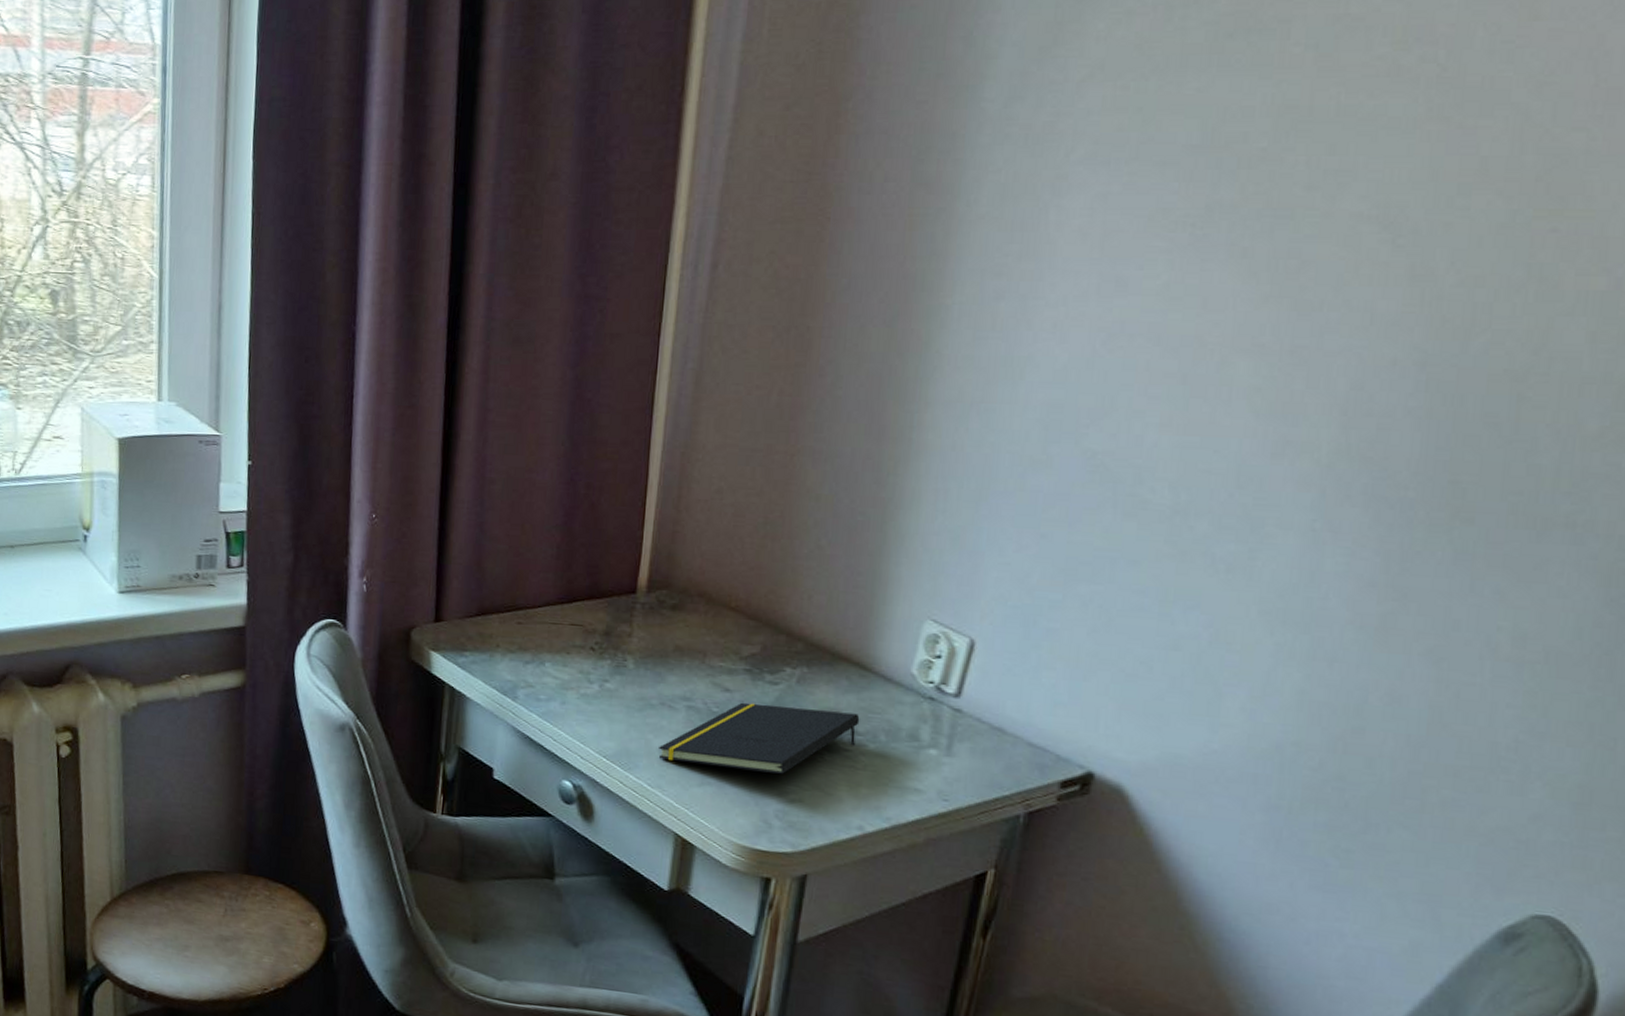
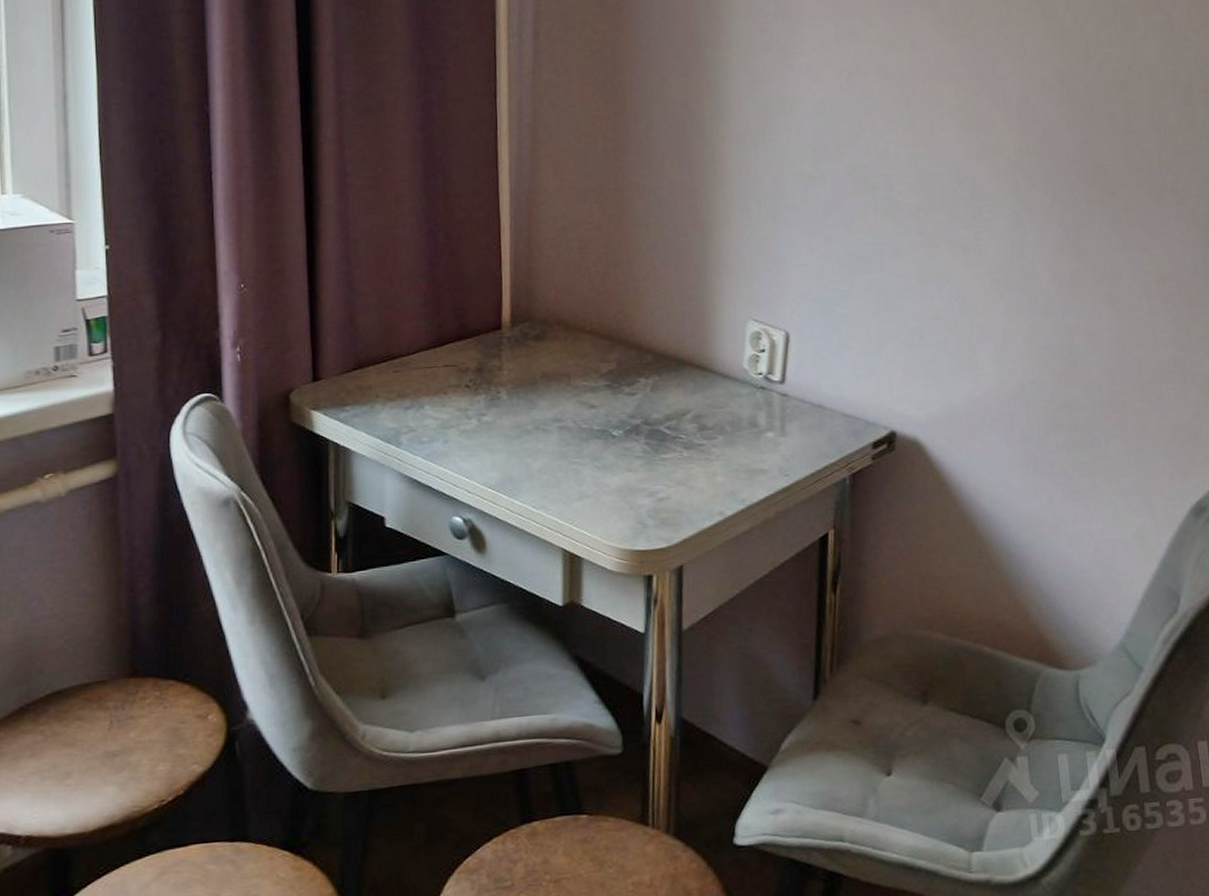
notepad: present [659,702,860,775] -> none [538,411,708,481]

